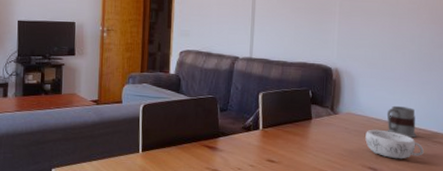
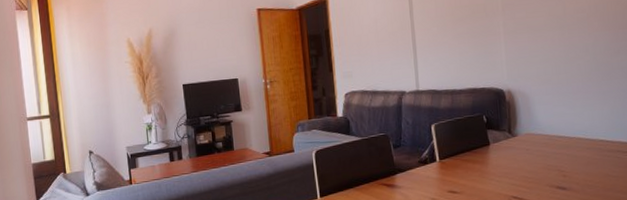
decorative bowl: present [365,129,424,159] -> none [549,146,614,175]
mug: present [386,105,417,138] -> none [568,119,604,151]

